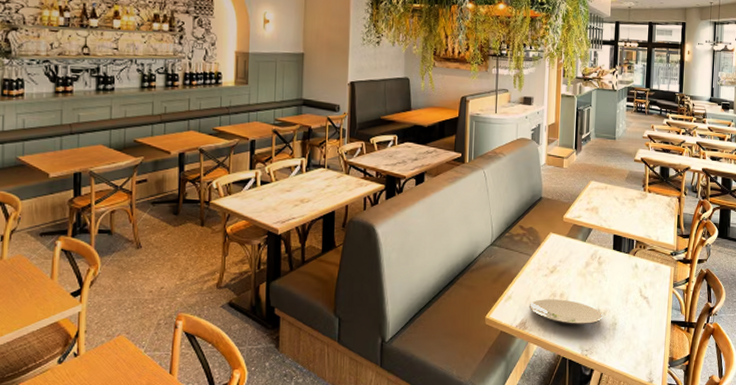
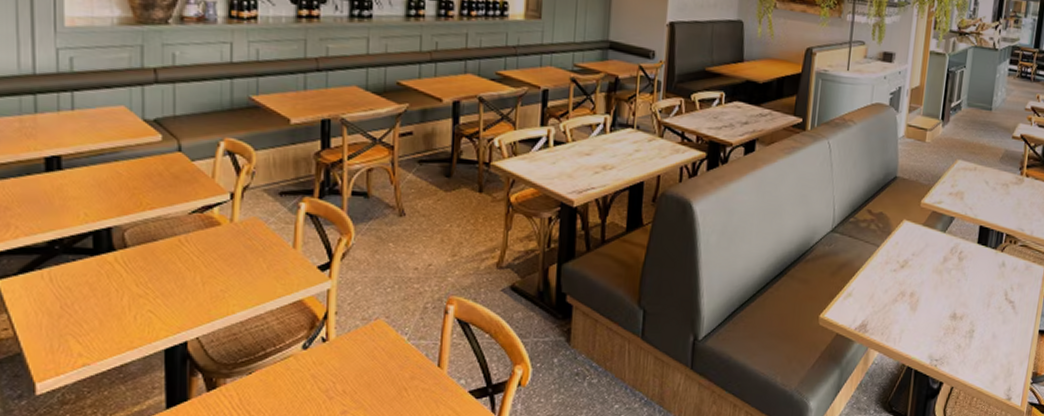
plate: present [530,299,603,325] -> none [873,298,960,331]

